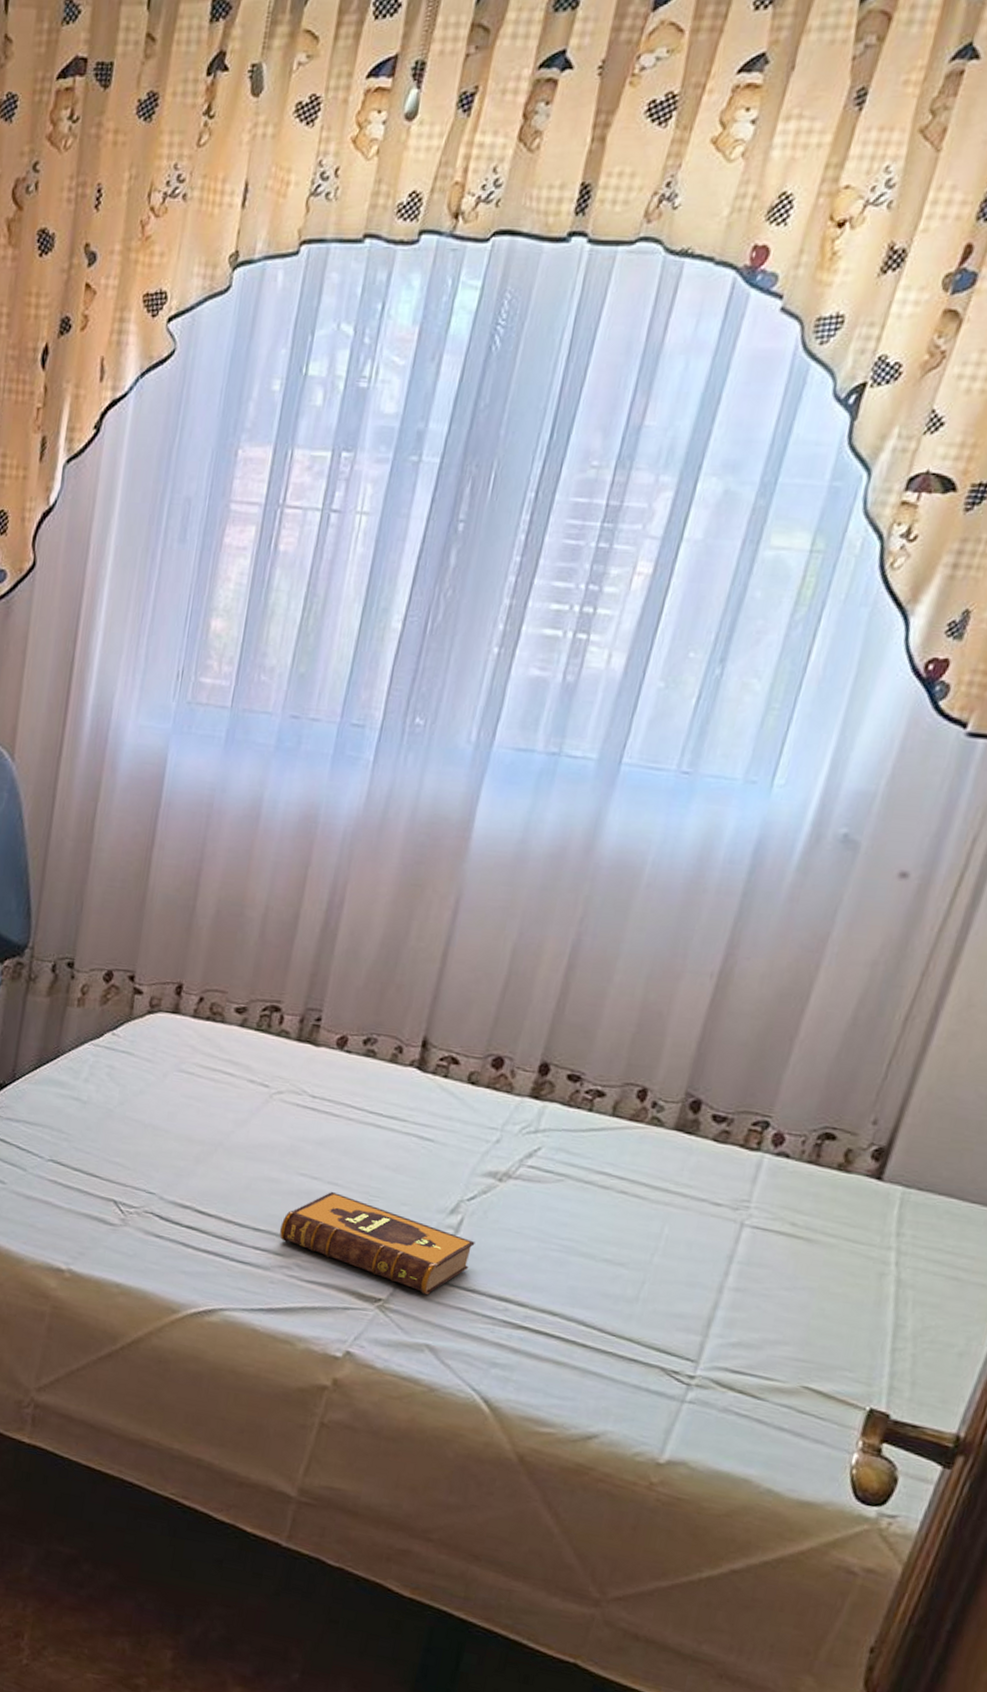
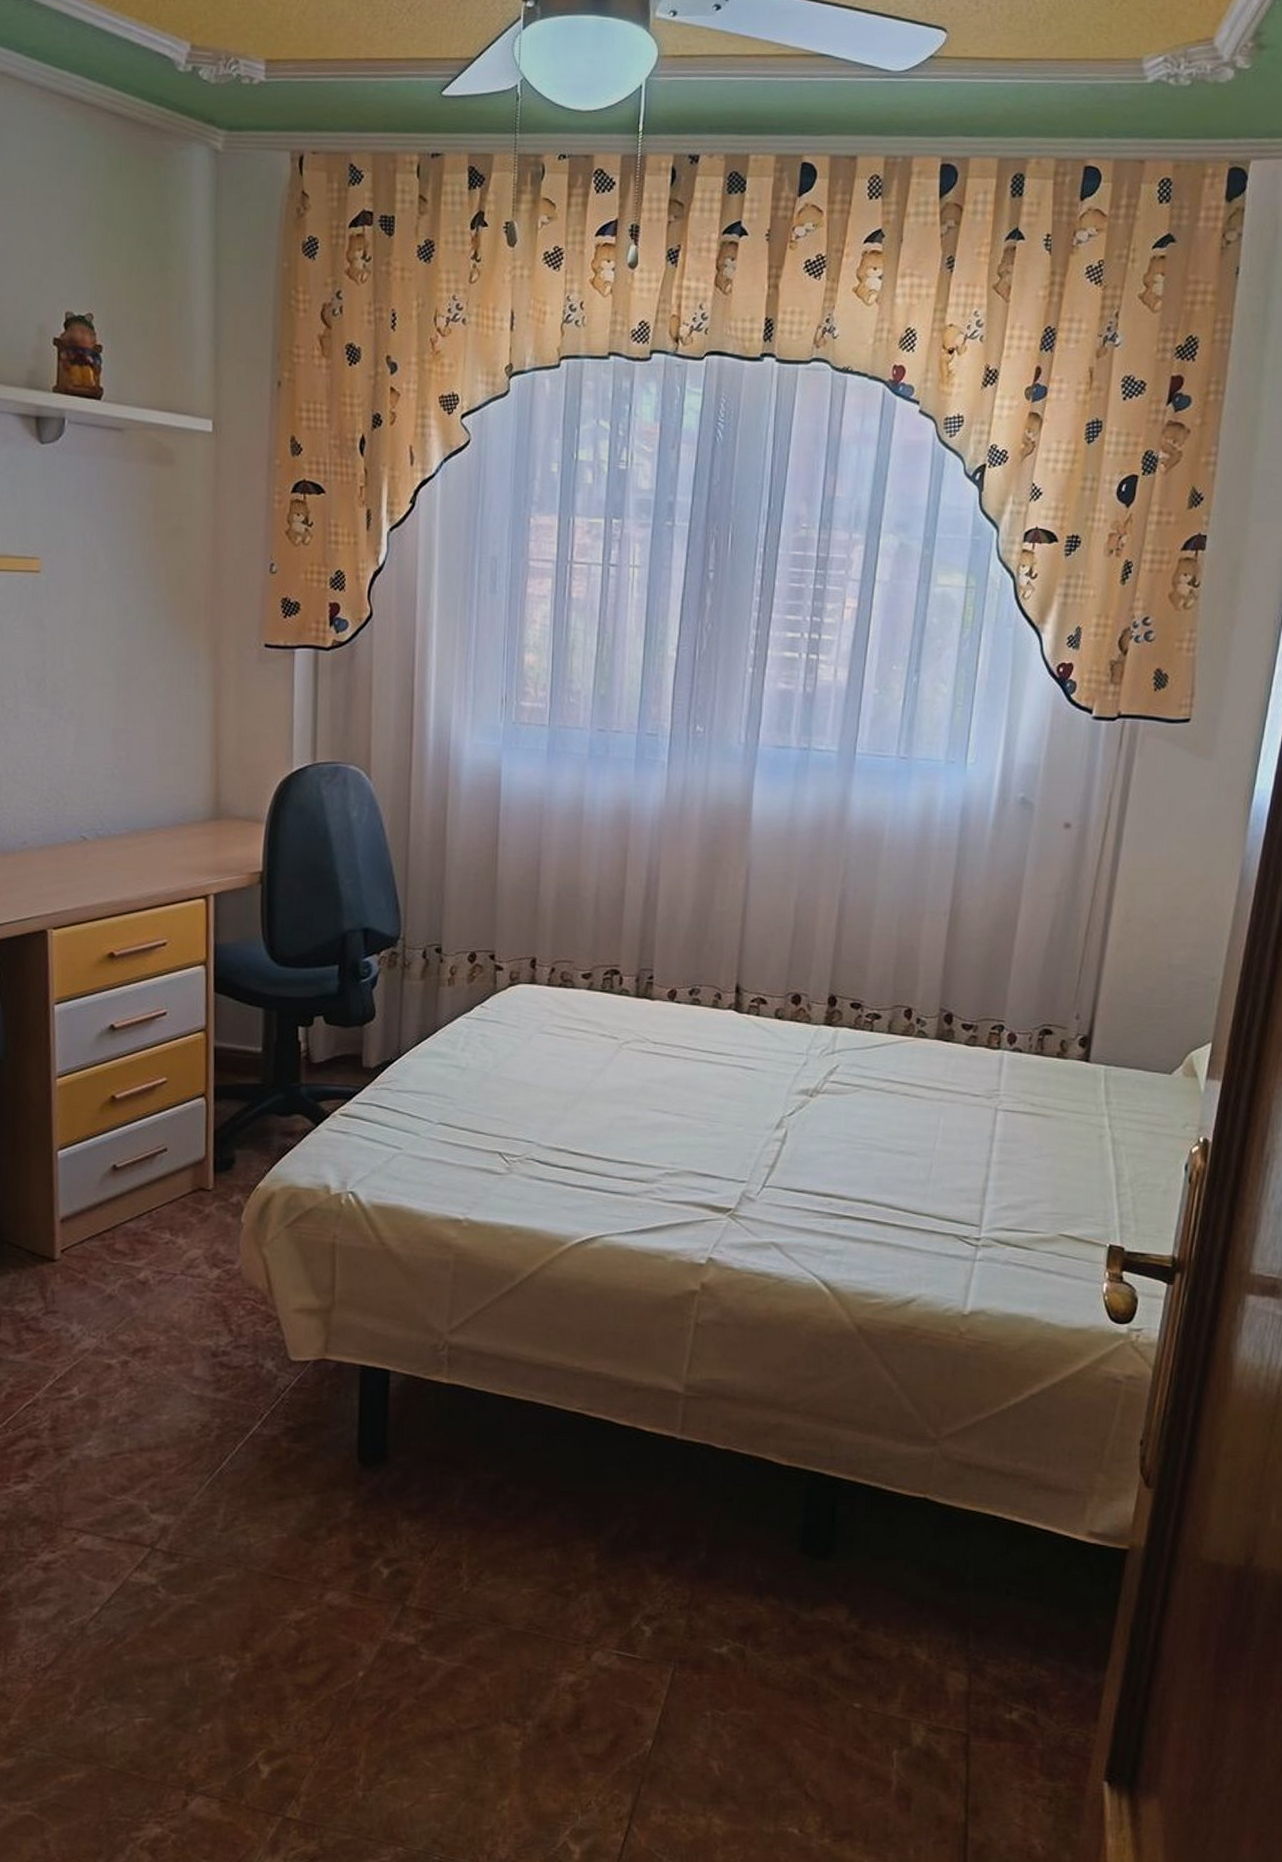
hardback book: present [279,1191,475,1295] -> none [642,1121,799,1199]

